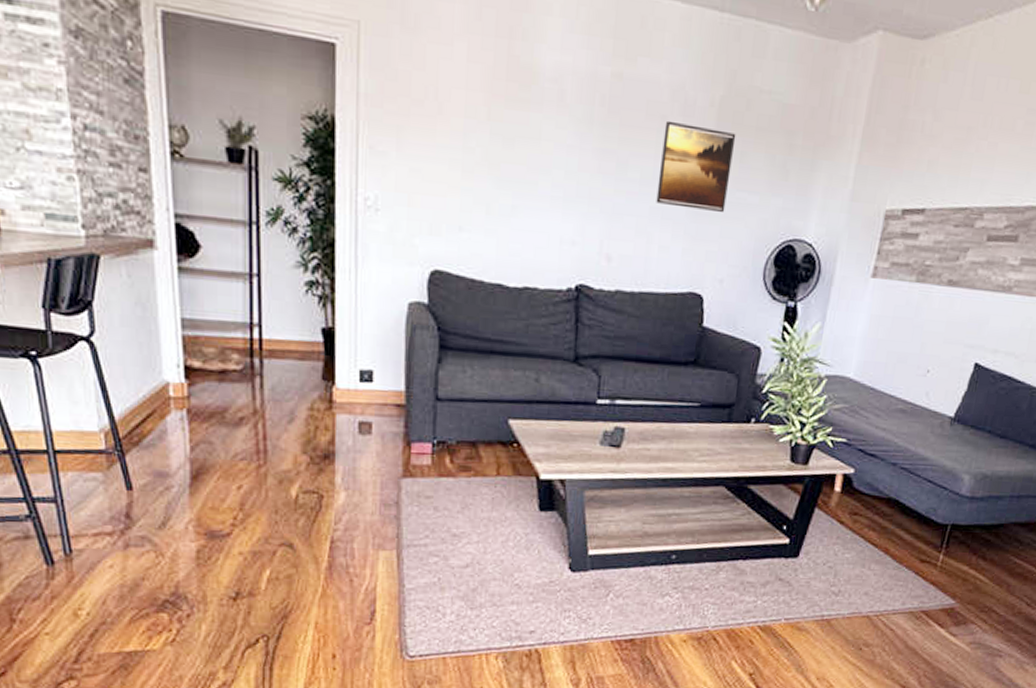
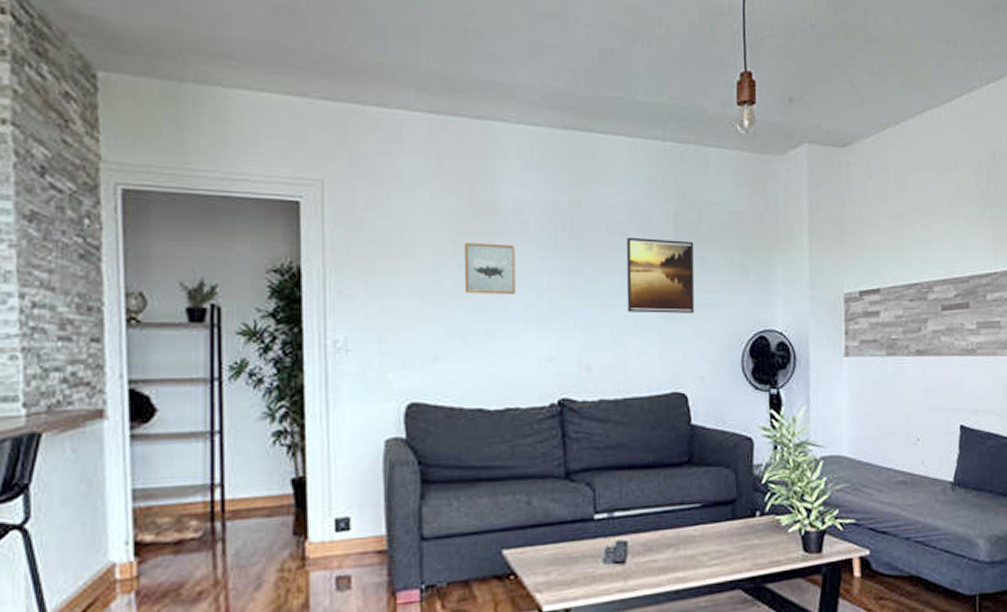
wall art: none [494,107,549,171] -> present [463,242,516,295]

